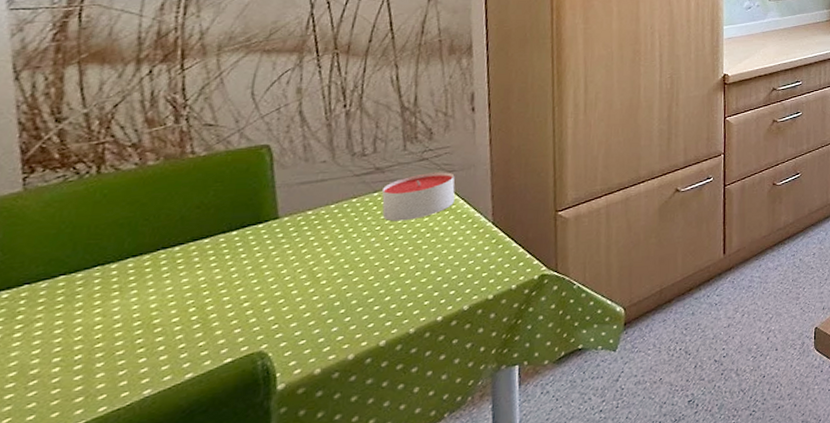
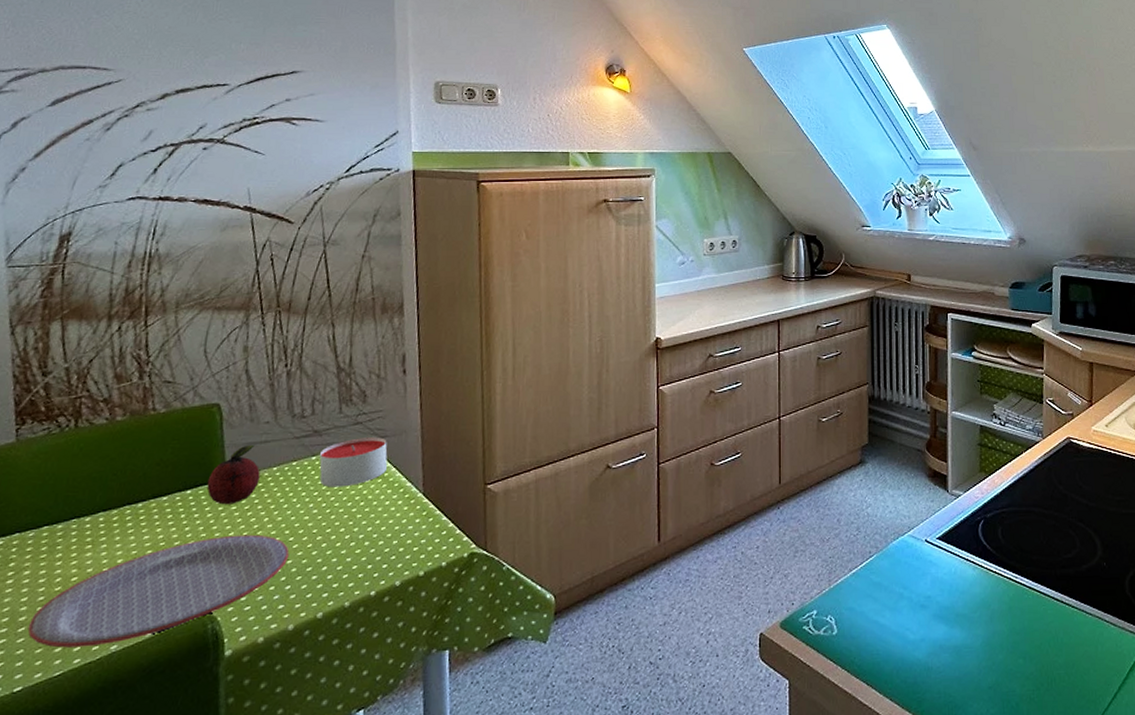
plate: none [41,270,349,398] -> present [27,534,289,648]
fruit: none [255,183,316,244] -> present [206,444,260,505]

